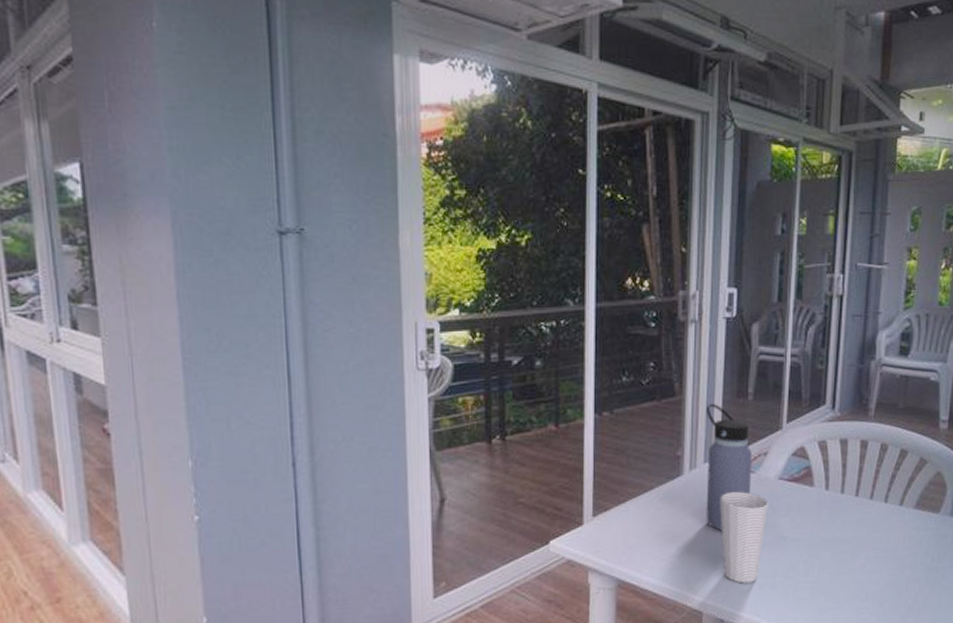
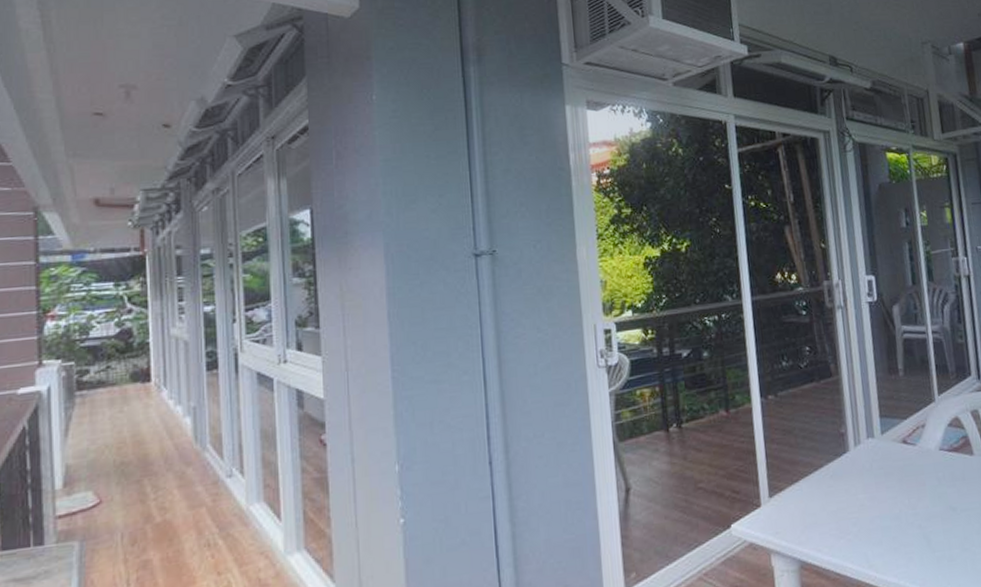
water bottle: present [706,404,752,531] -> none [862,381,915,505]
cup: present [720,491,768,584] -> none [887,464,935,558]

